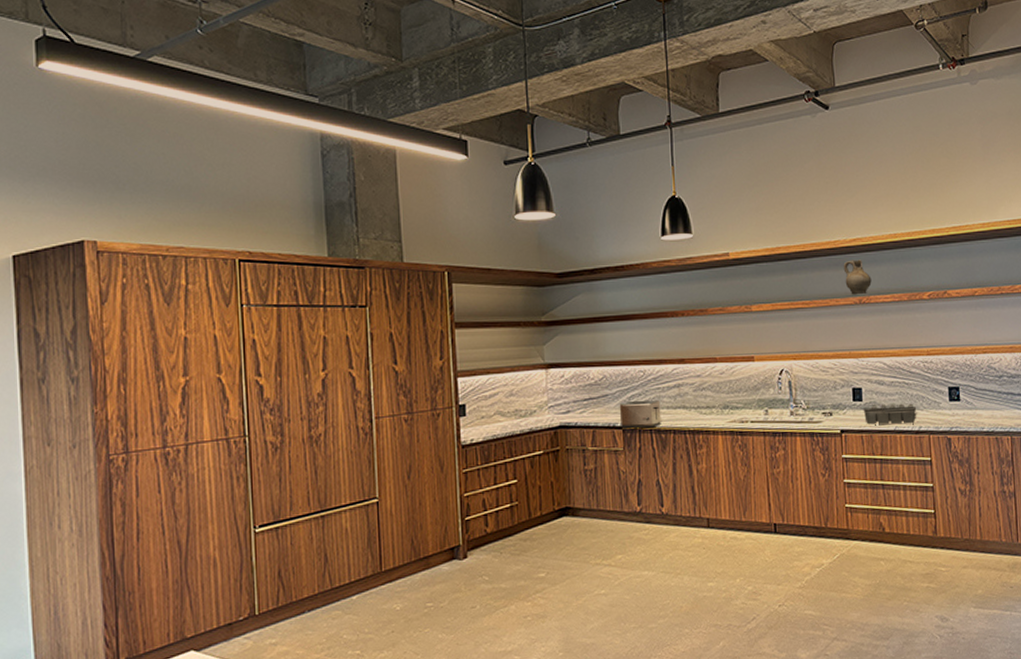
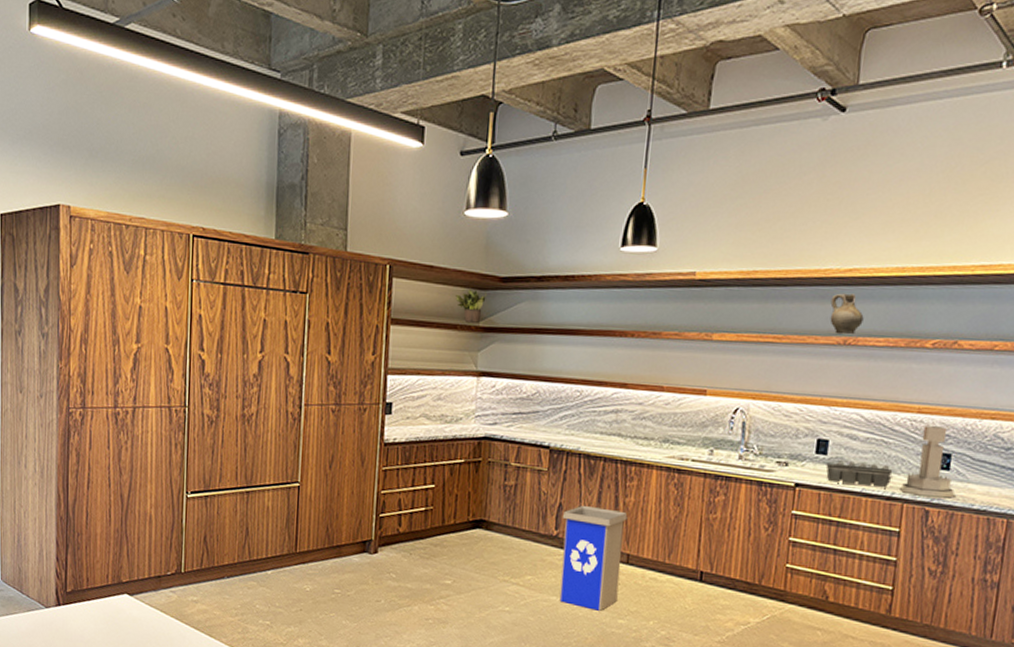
potted plant: none [516,285,545,320] -> present [455,287,487,324]
toaster: present [619,400,661,429] -> none [548,420,594,452]
recycling bin: none [642,478,704,578] -> present [559,505,628,611]
paper towel holder: none [925,365,968,427] -> present [900,426,955,498]

